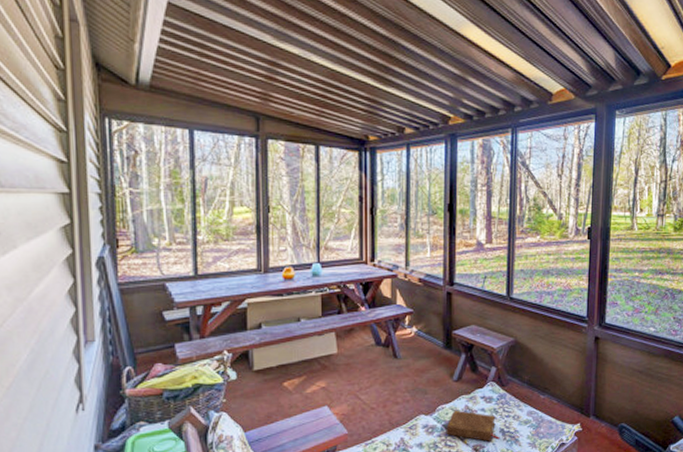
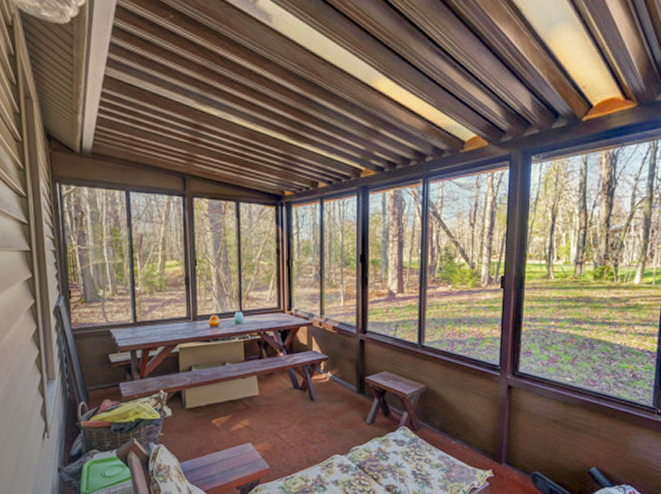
book: present [446,410,500,442] -> none [360,451,412,482]

